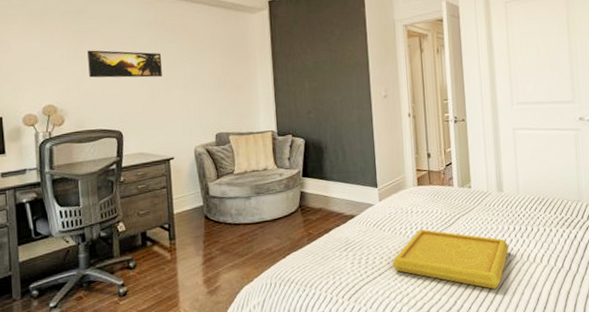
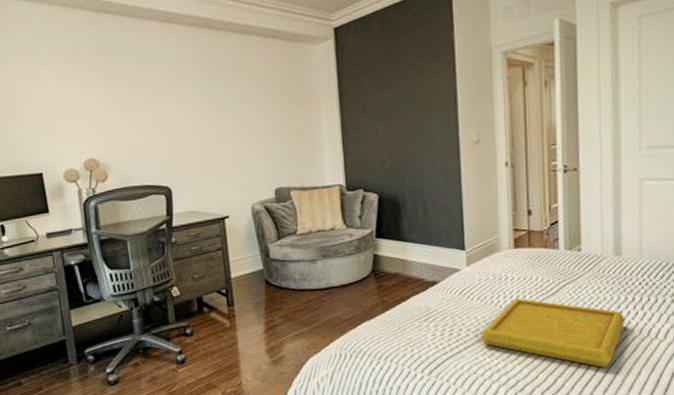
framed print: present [87,50,162,78] -> none [127,95,212,127]

